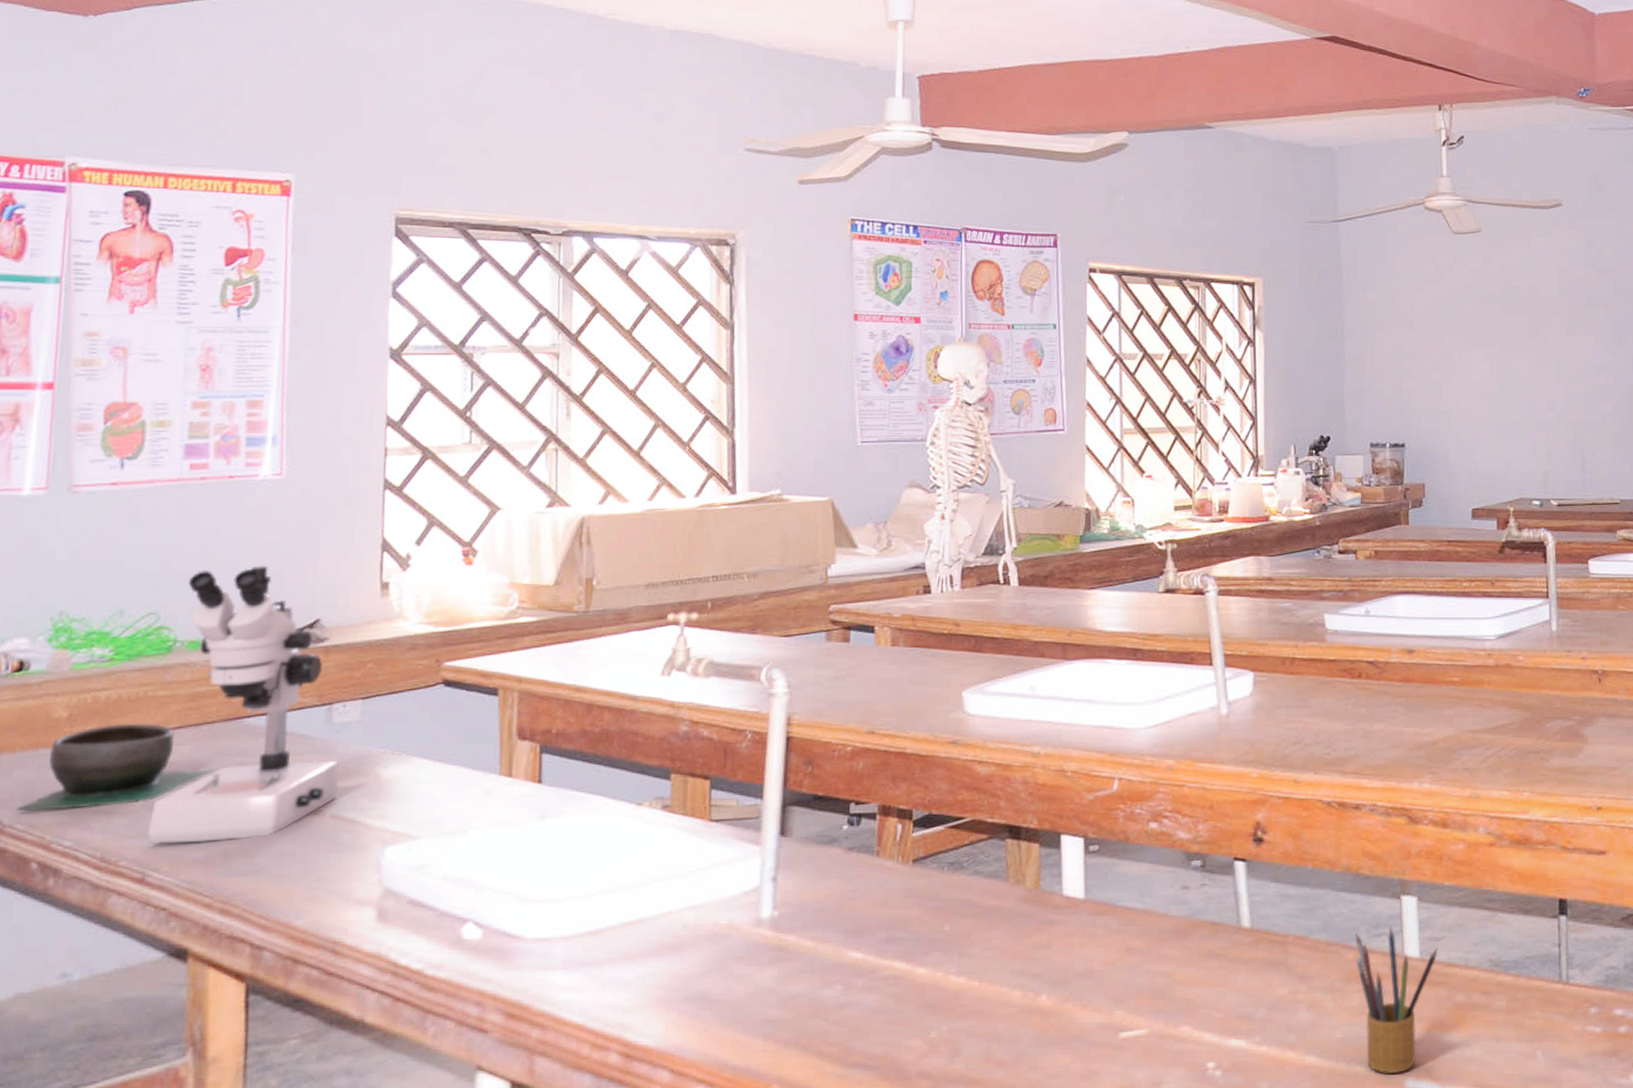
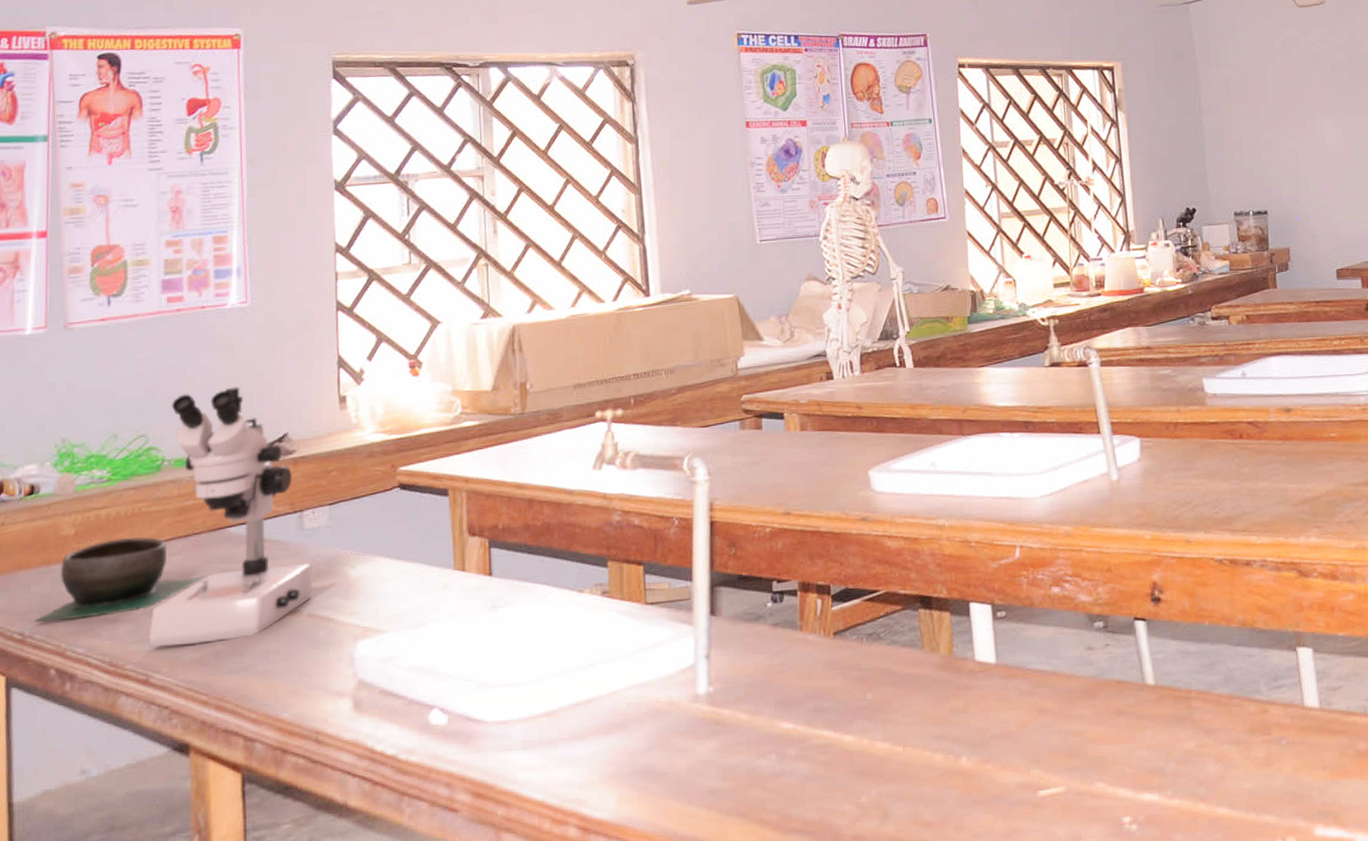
pencil box: present [1355,926,1438,1074] -> none [1256,677,1337,823]

